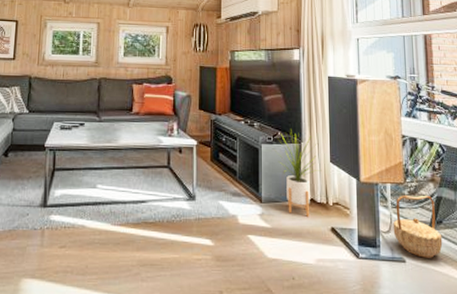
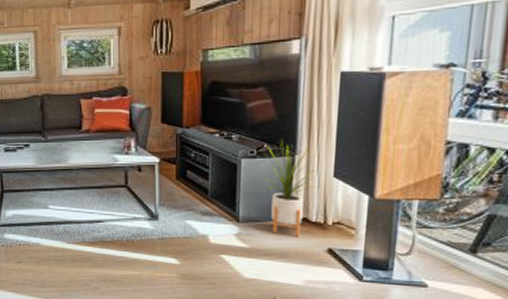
basket: present [393,194,443,258] -> none [414,212,488,284]

